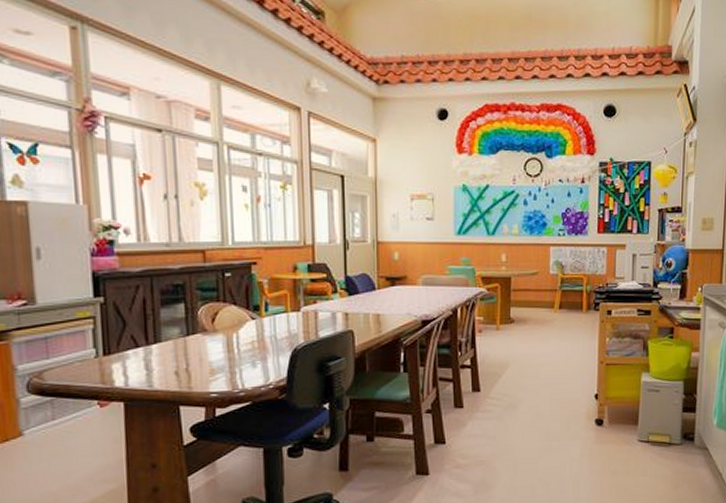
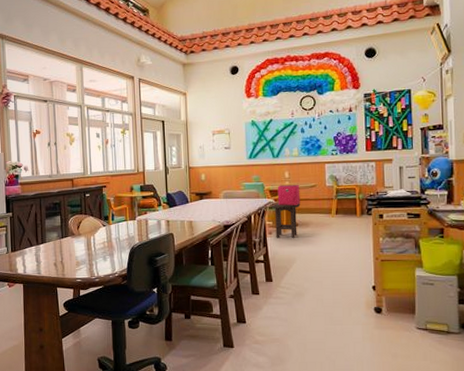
stool: none [483,293,519,338] -> present [271,203,301,238]
storage bin: none [491,270,519,297] -> present [277,184,301,206]

